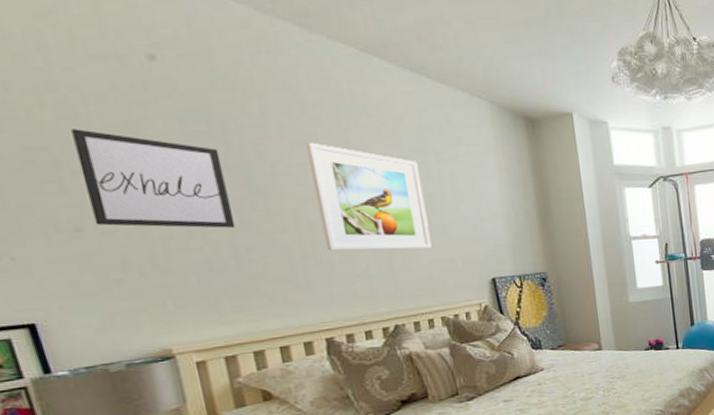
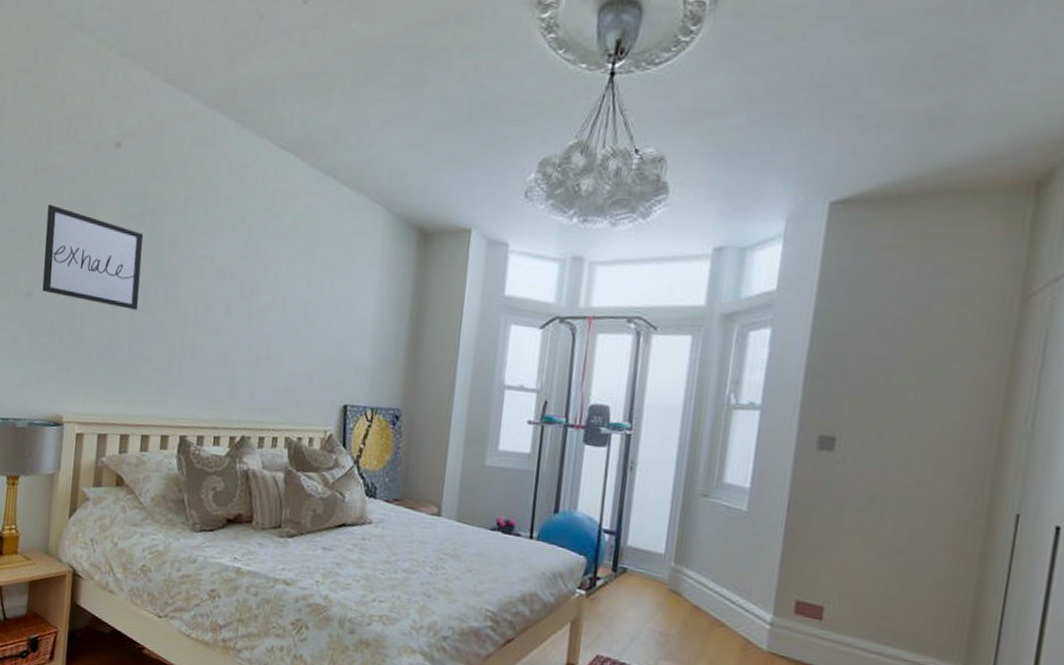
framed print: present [306,142,432,251] -> none [203,235,303,361]

